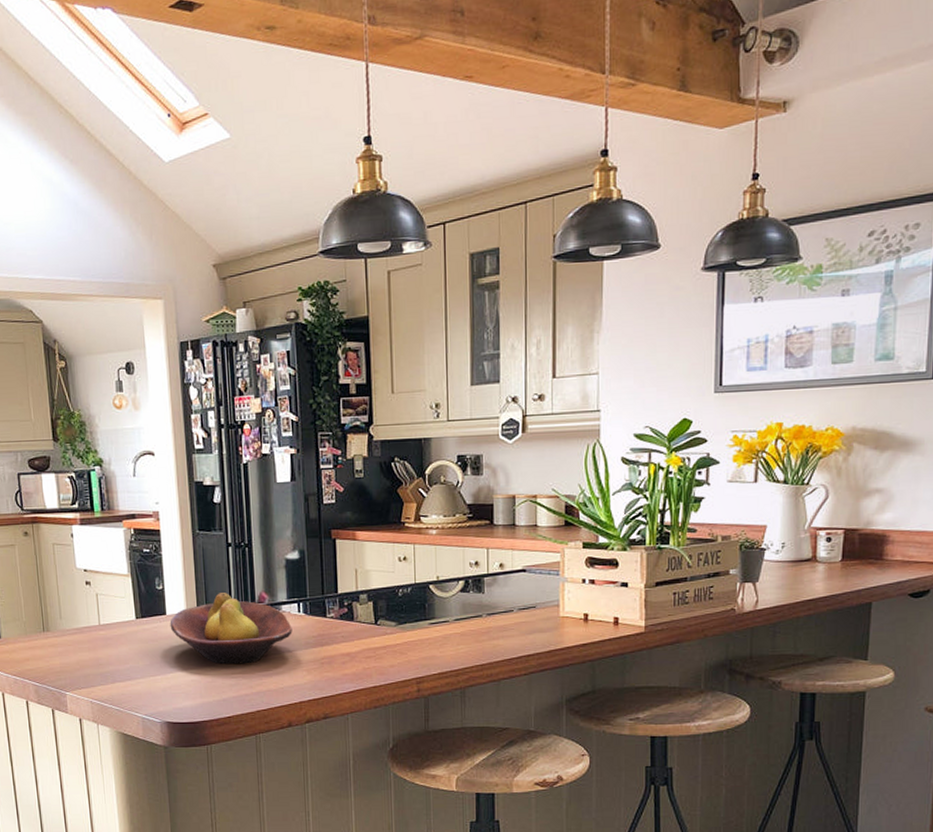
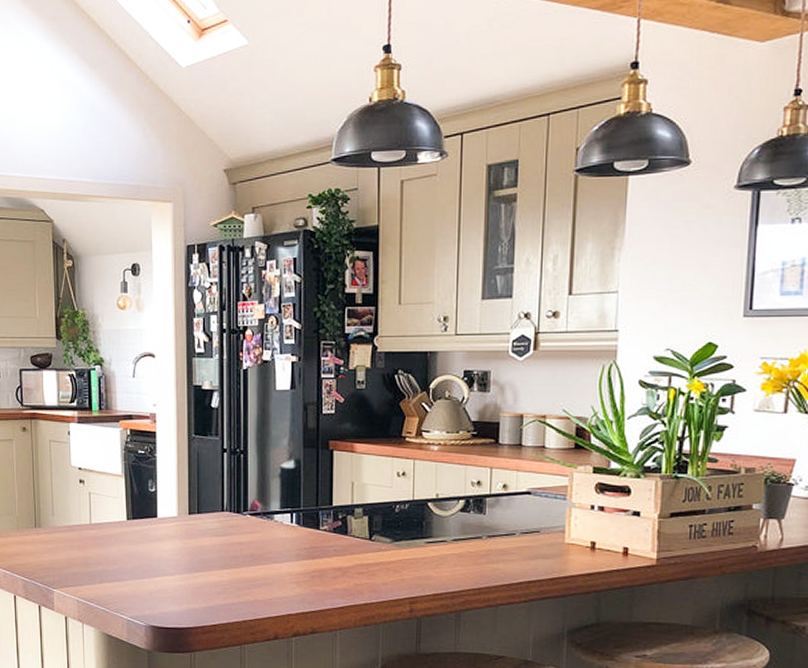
fruit bowl: present [169,593,293,665] -> none [160,498,284,573]

